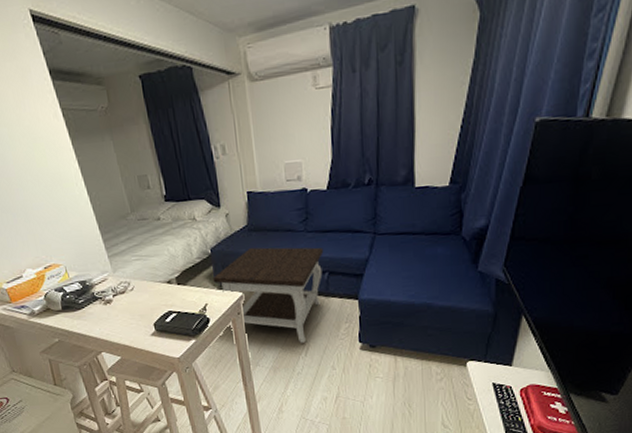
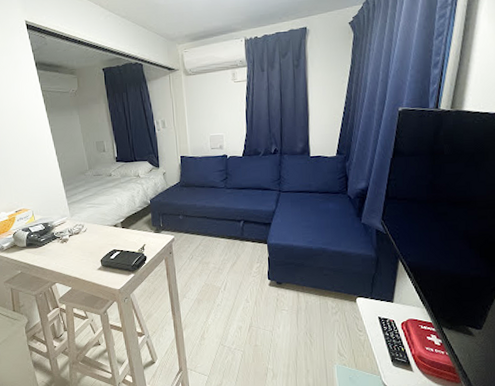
side table: present [212,247,324,344] -> none [150,199,240,280]

